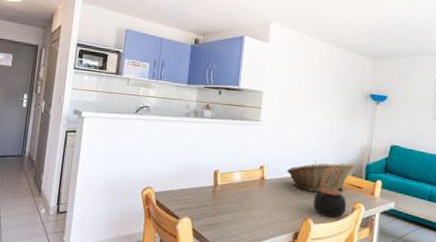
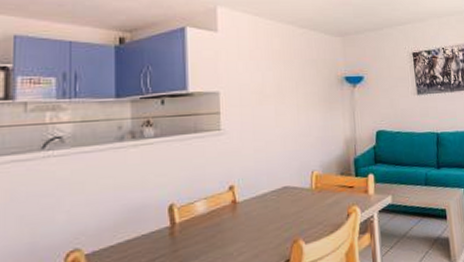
fruit basket: present [286,161,356,192] -> none [263,160,342,206]
teapot: present [312,166,347,218] -> none [300,168,341,232]

